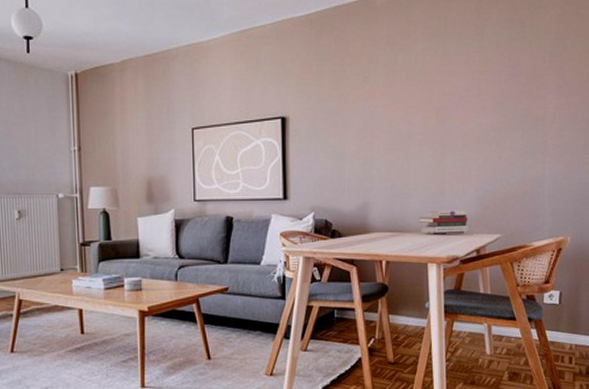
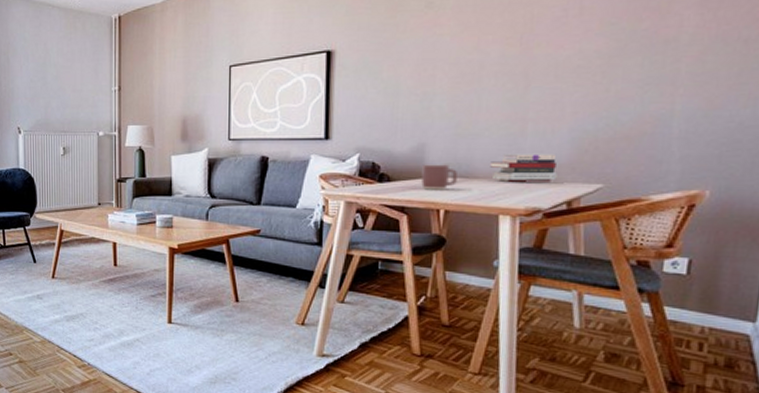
mug: none [367,220,394,244] -> present [421,164,457,190]

